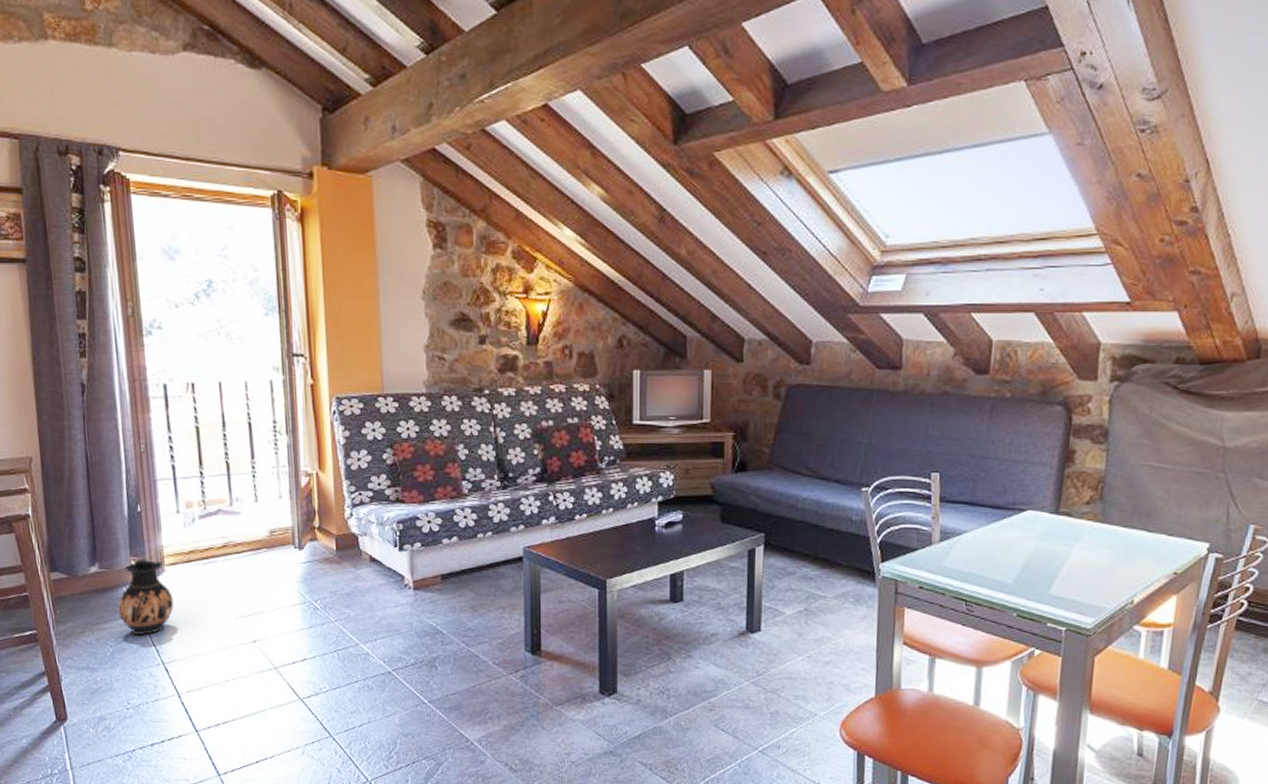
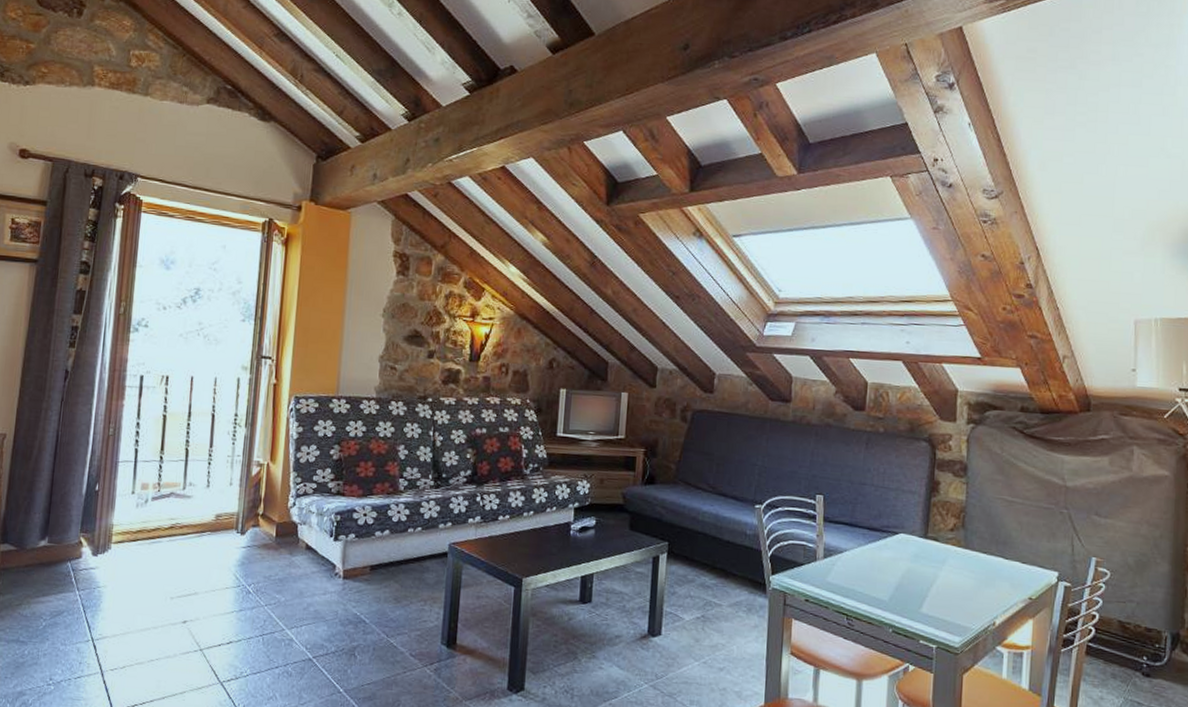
ceramic jug: present [118,559,174,635] -> none [58,535,114,610]

